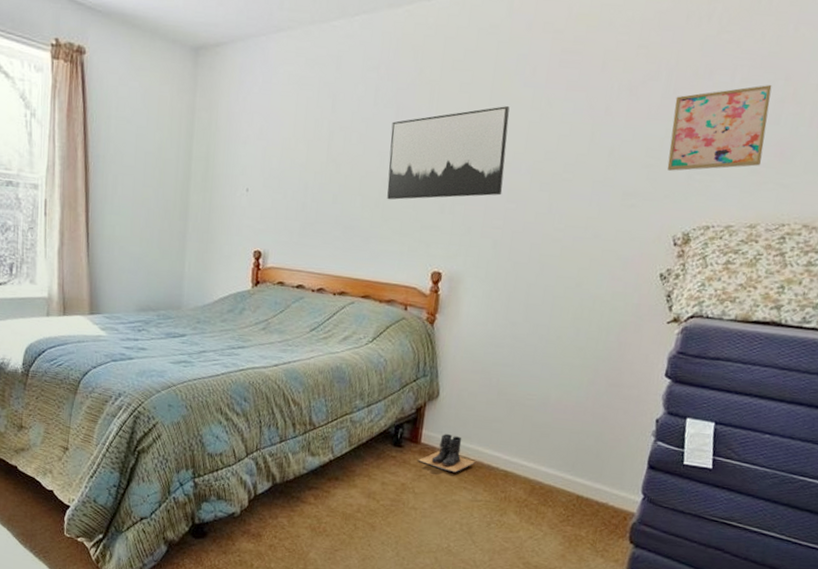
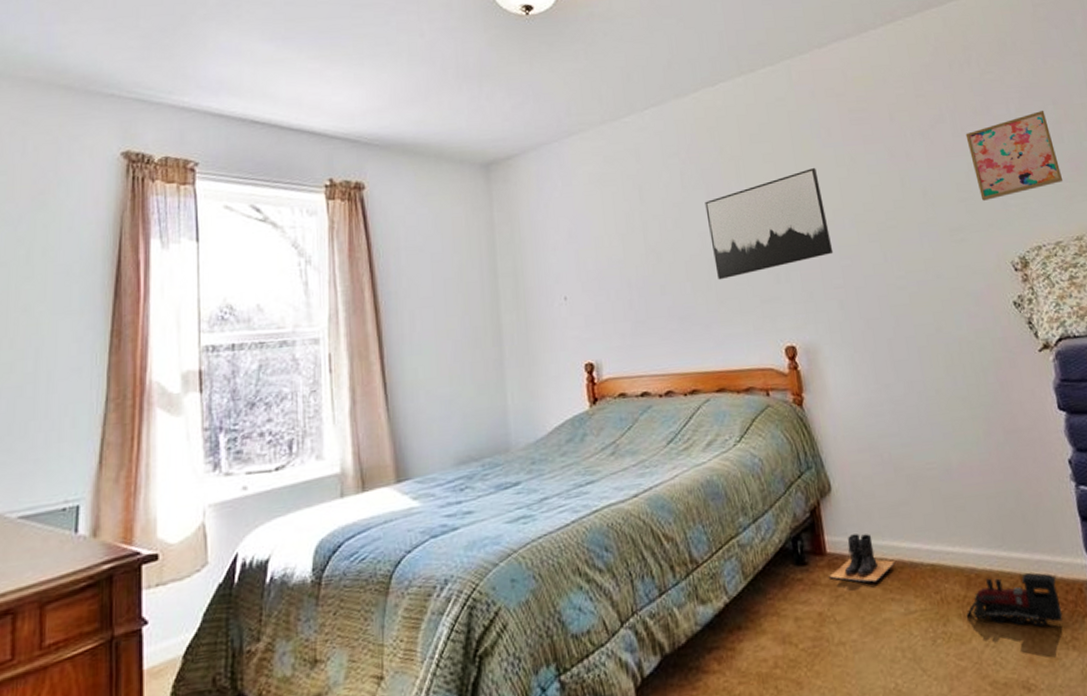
toy train: none [522,491,608,536] -> present [967,572,1063,627]

